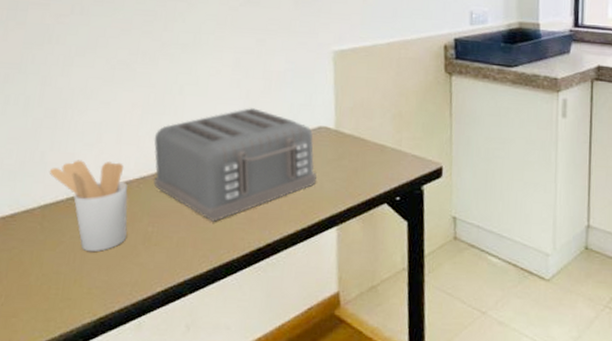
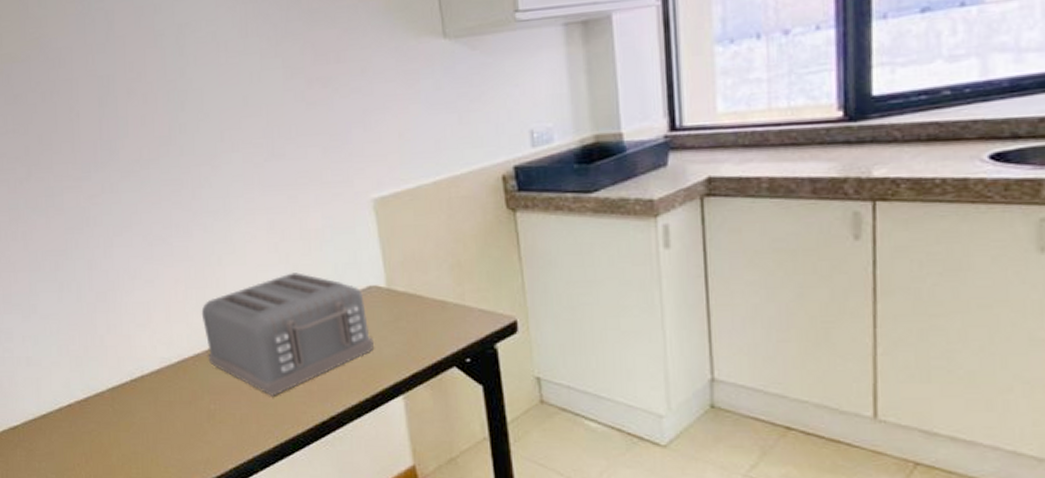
utensil holder: present [49,160,128,252] -> none [110,341,191,432]

